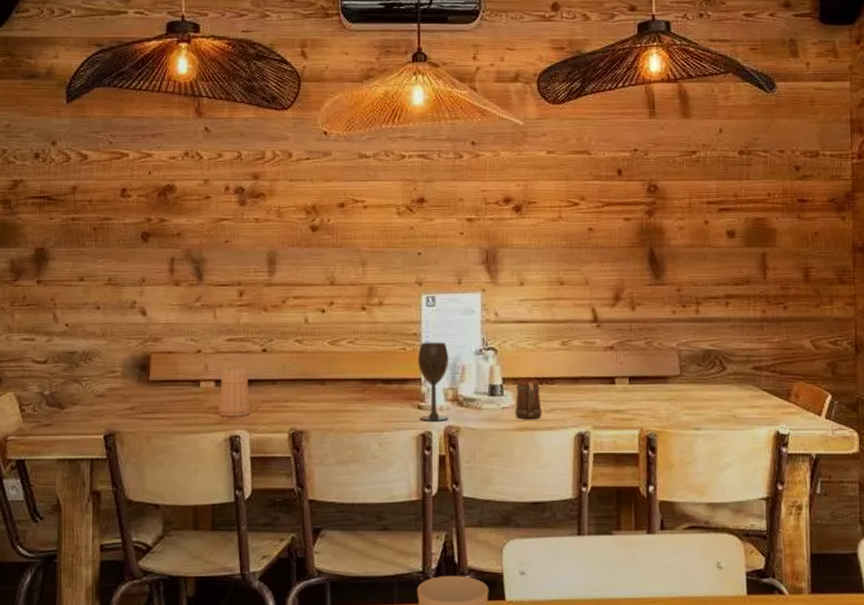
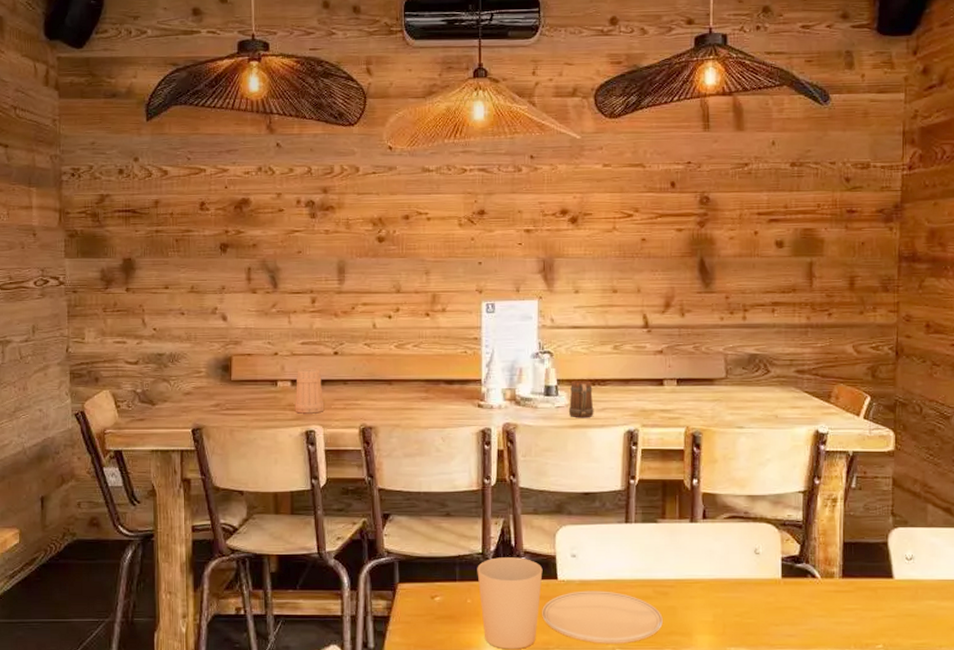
wine glass: present [417,342,450,421] -> none [477,346,508,419]

